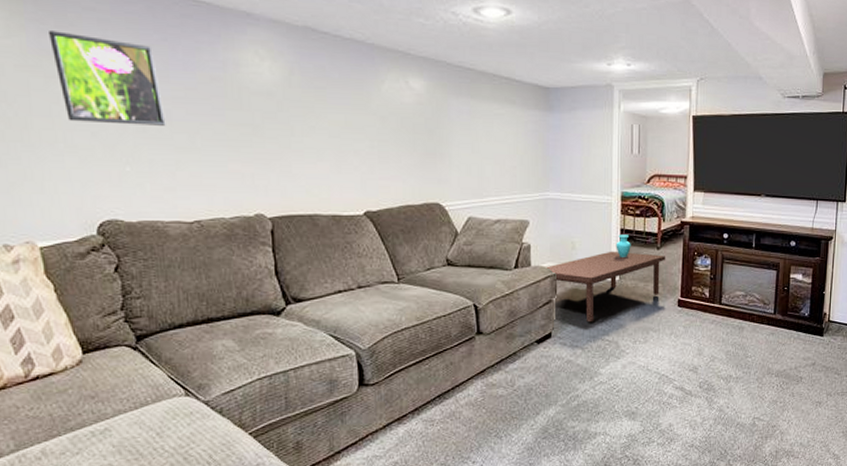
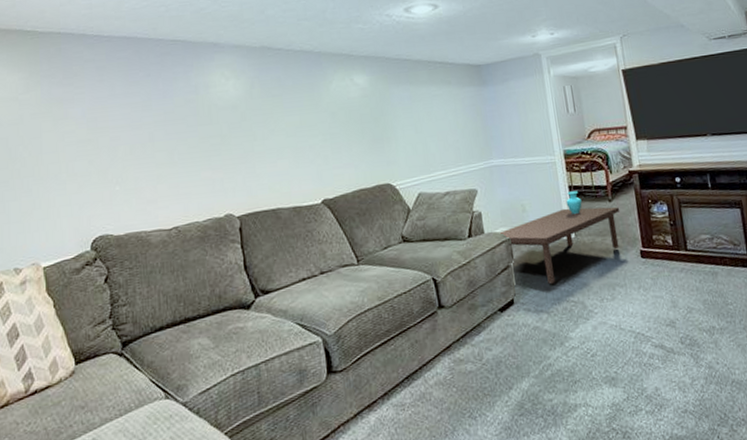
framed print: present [47,31,166,126] -> none [57,81,149,154]

